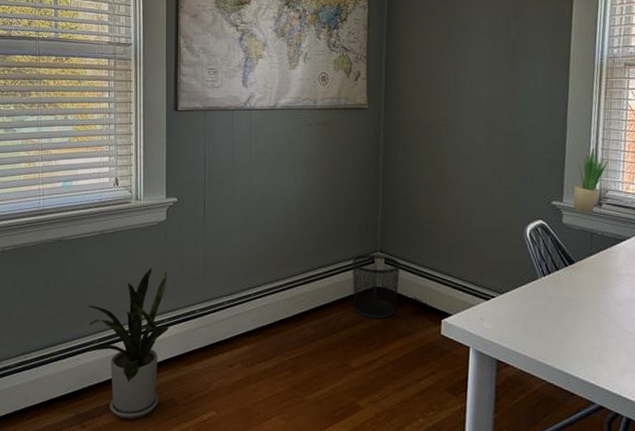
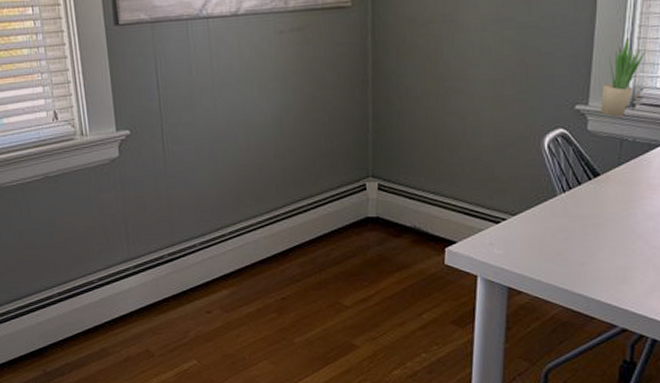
house plant: present [87,268,170,419] -> none [39,212,136,374]
waste bin: present [353,254,401,319] -> none [341,180,397,252]

